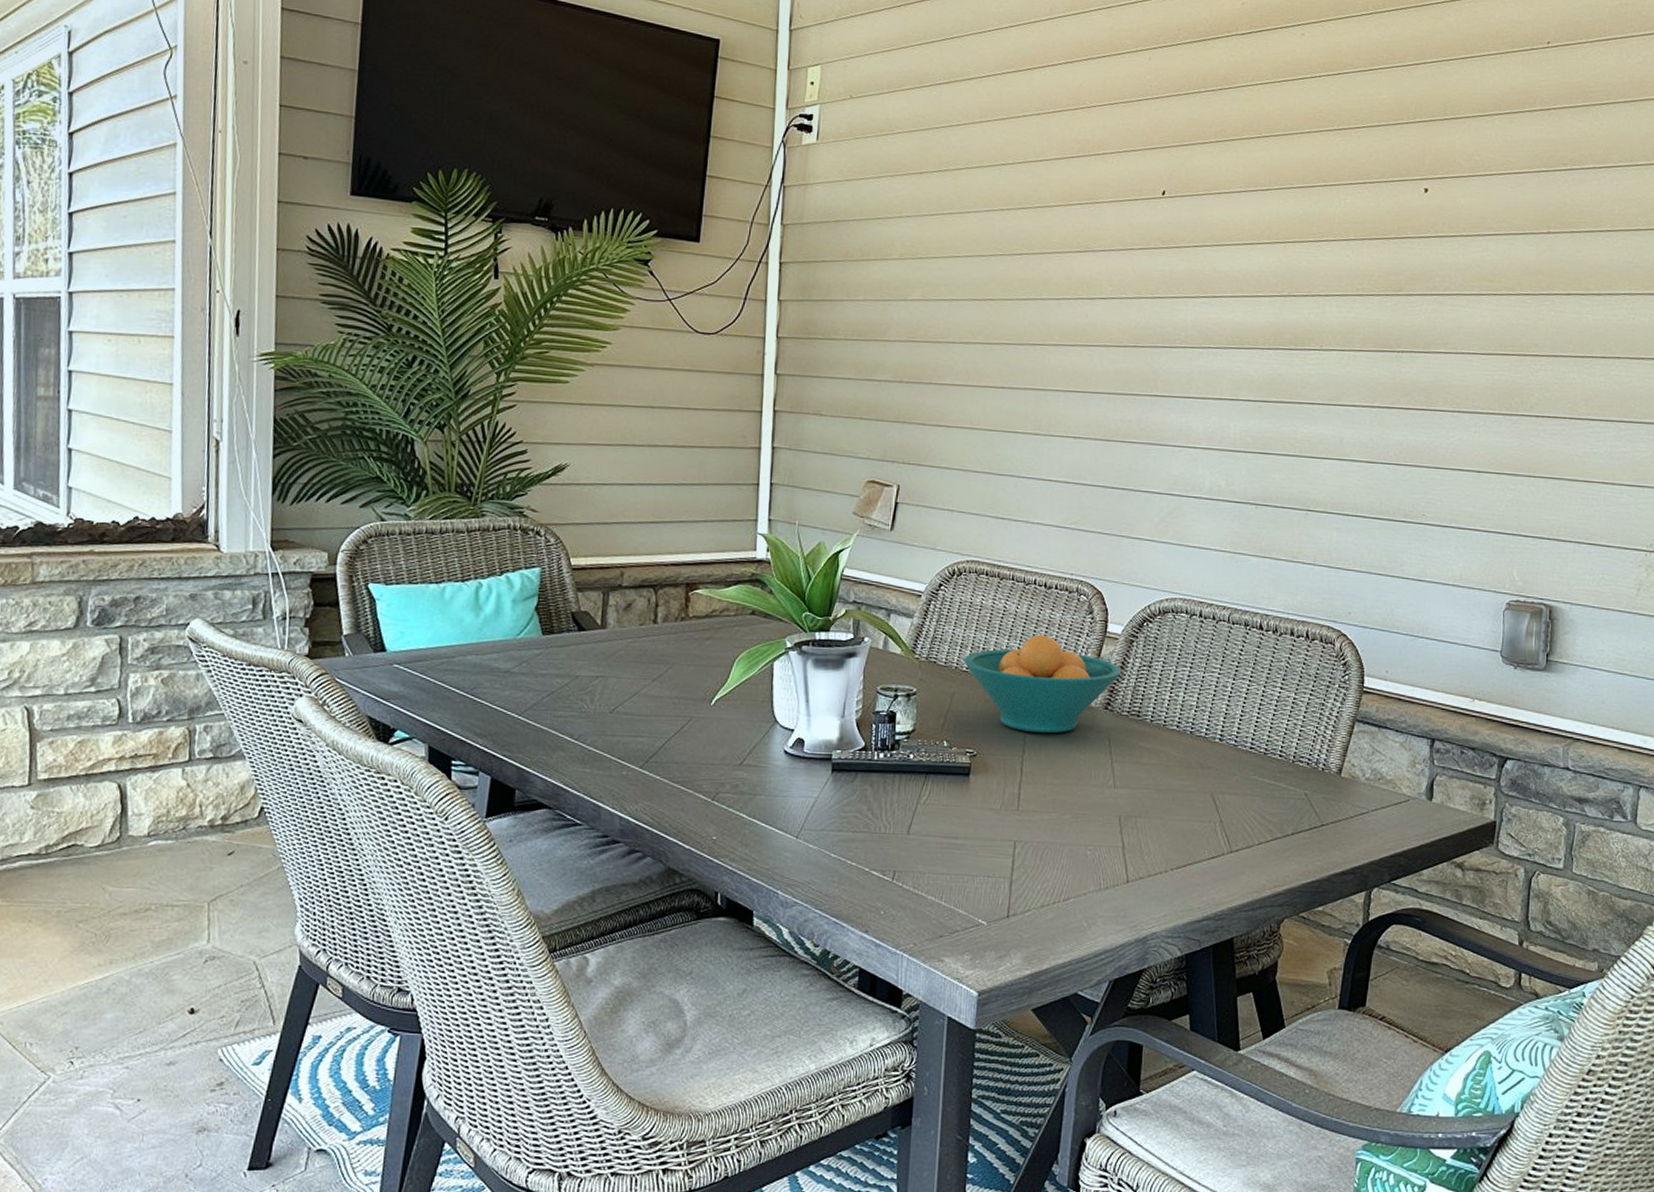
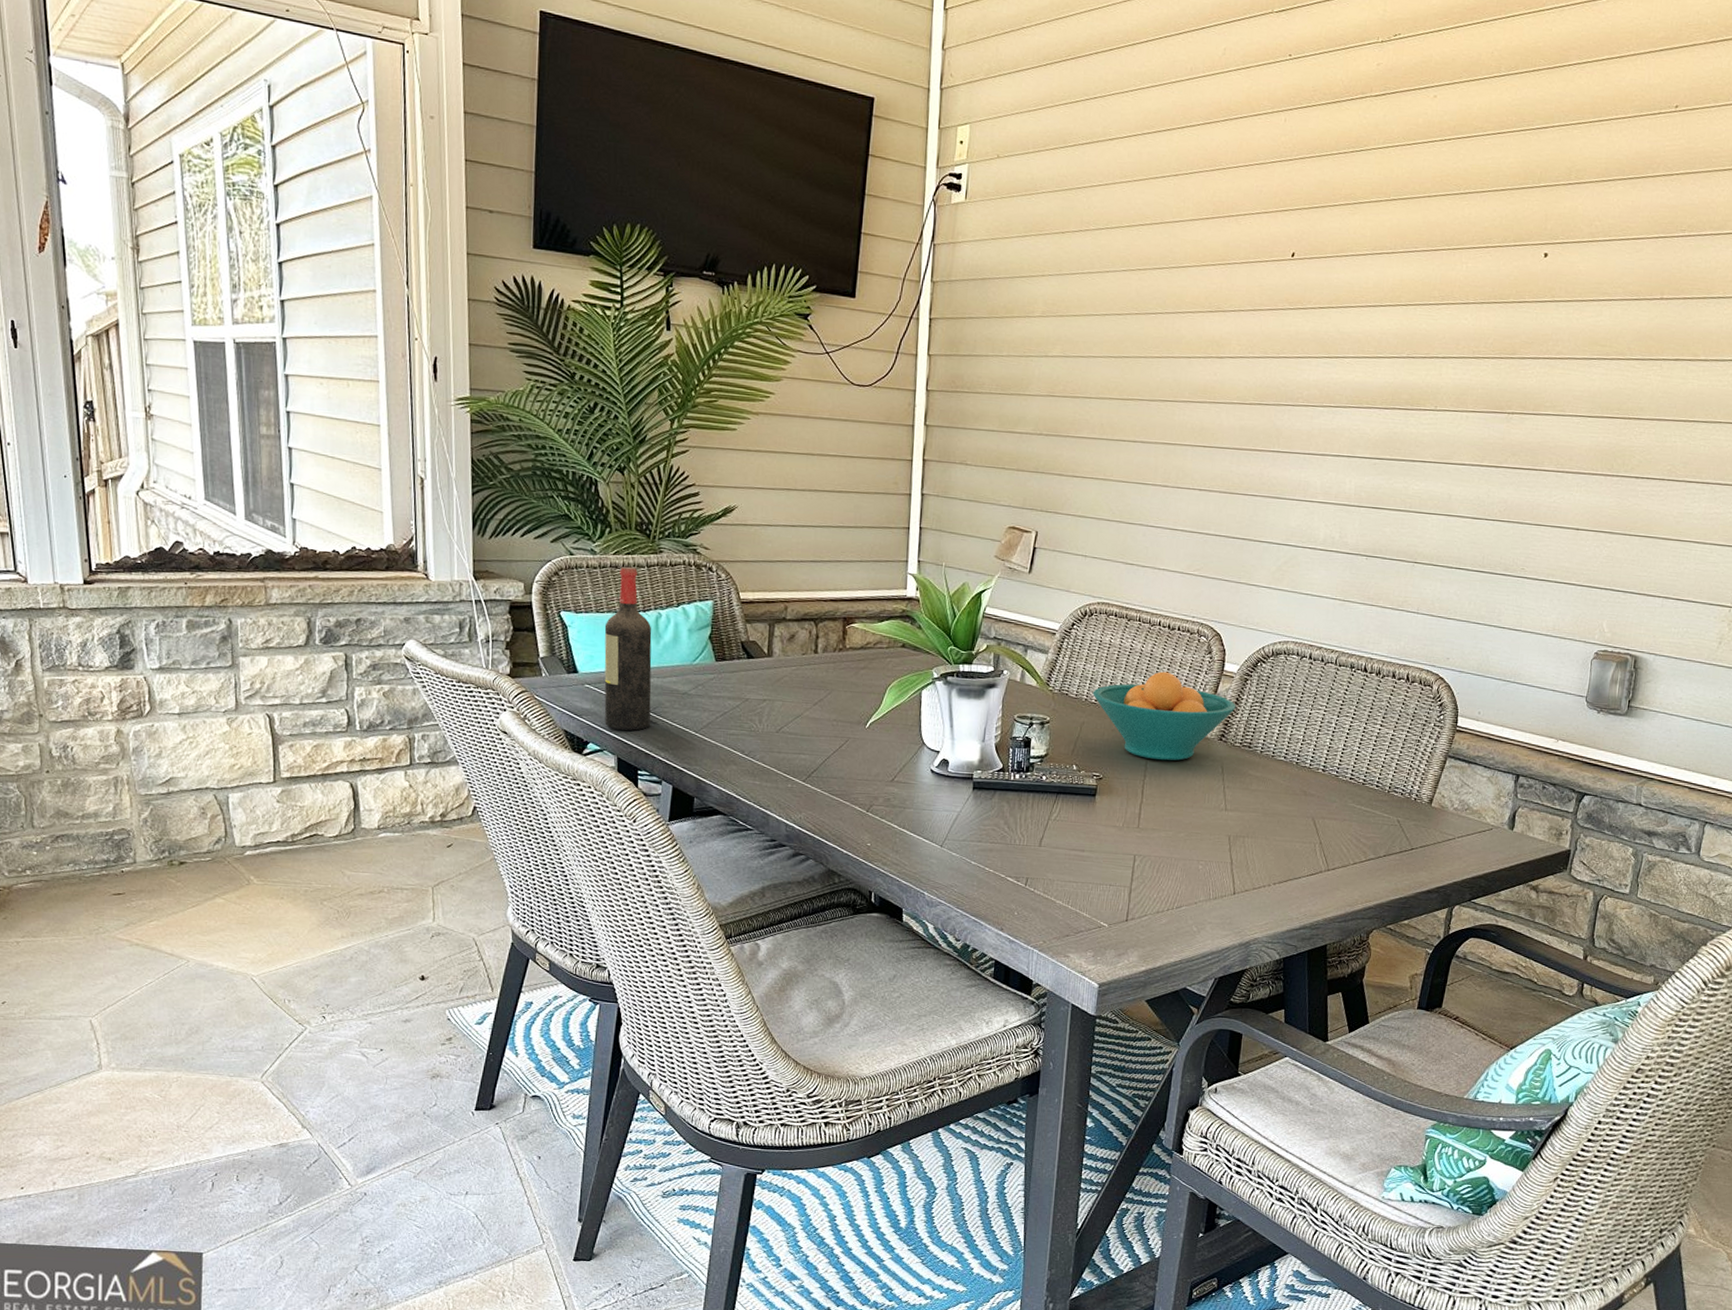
wine bottle: none [415,532,472,716] -> present [604,566,652,731]

